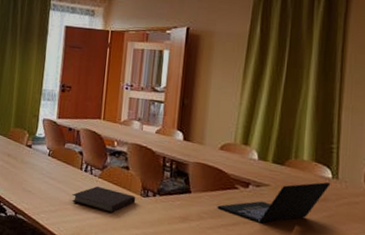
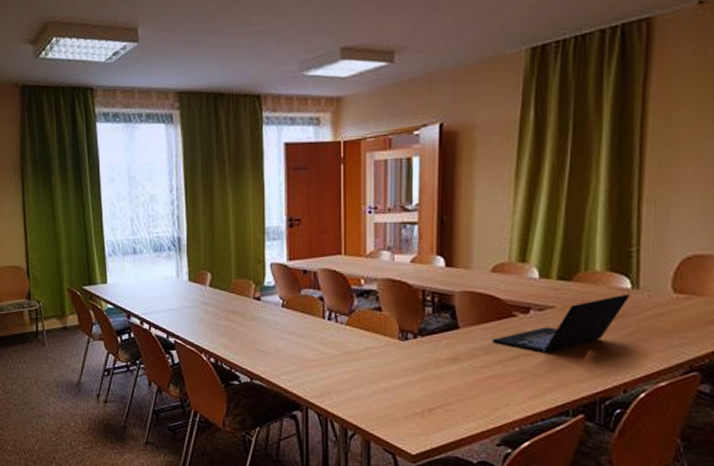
notebook: present [71,185,136,213] -> none [315,334,393,364]

